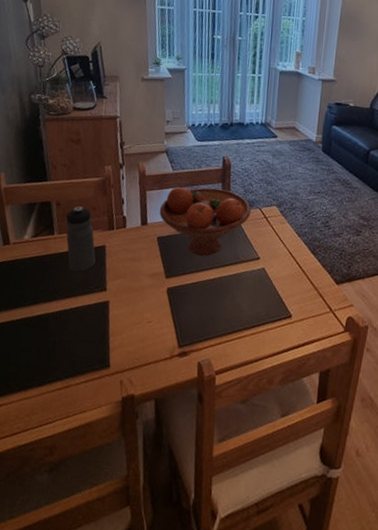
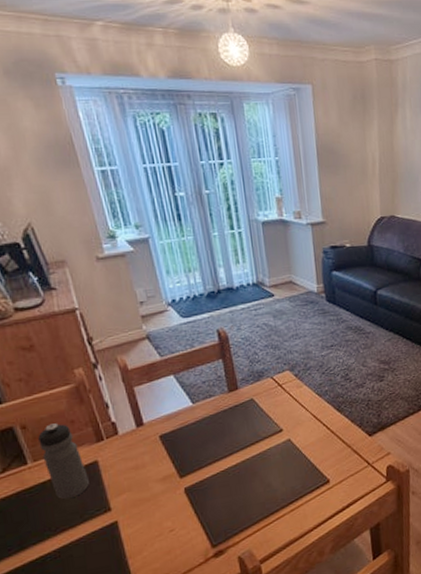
fruit bowl: present [159,187,251,257] -> none [154,365,263,445]

